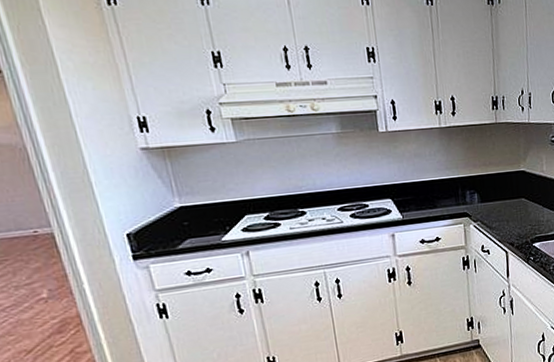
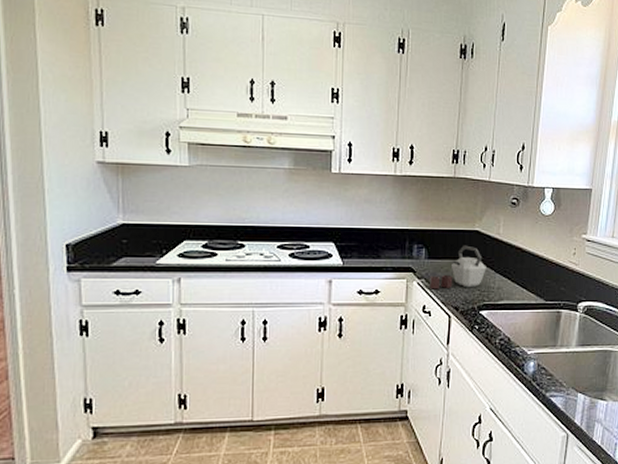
kettle: none [484,185,535,230] -> present [430,245,486,290]

